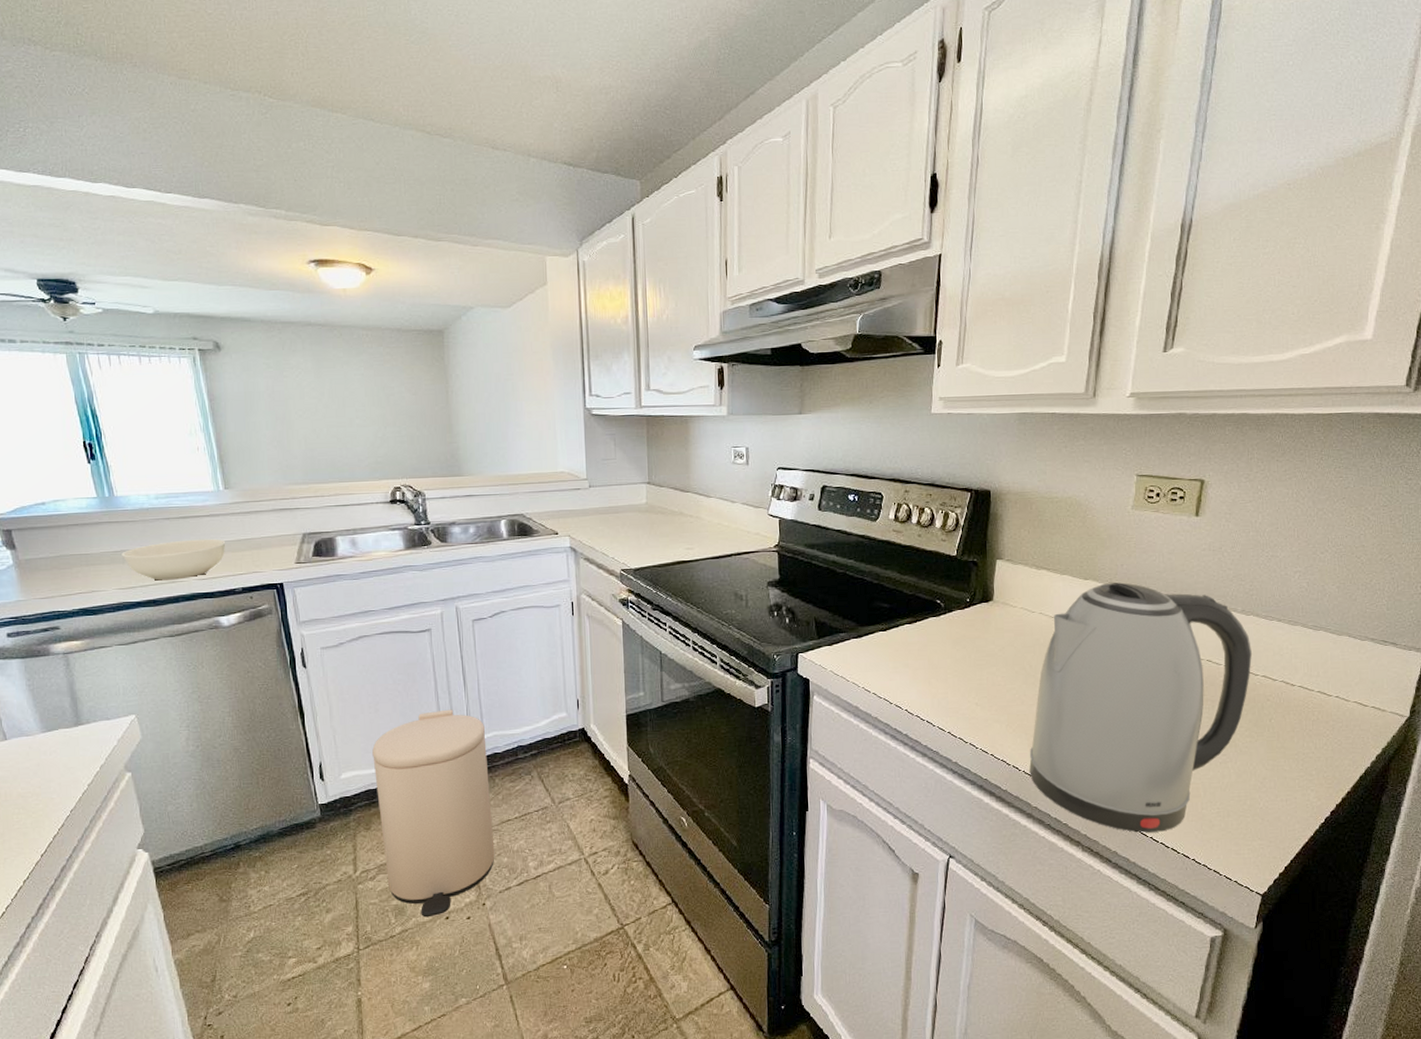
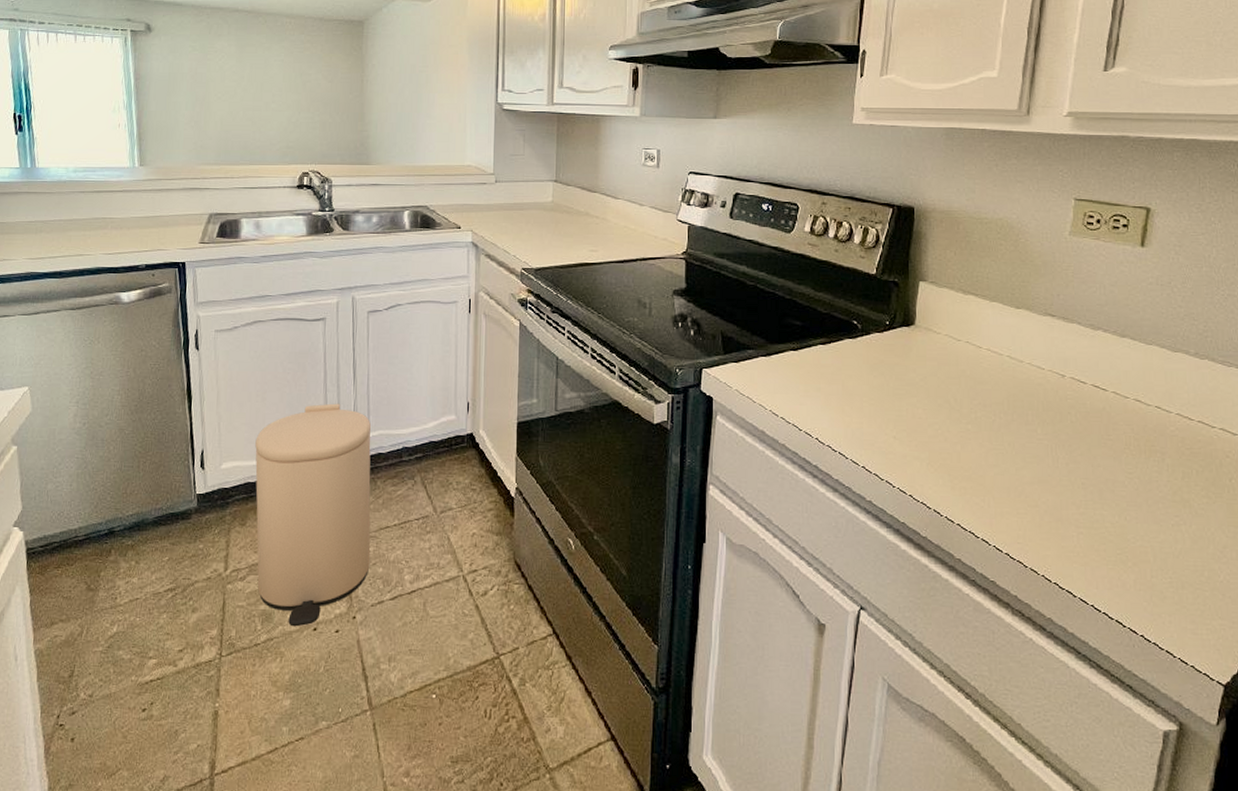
bowl: present [122,538,226,581] -> none [35,214,135,253]
kettle: present [1029,582,1252,833] -> none [952,314,1208,600]

